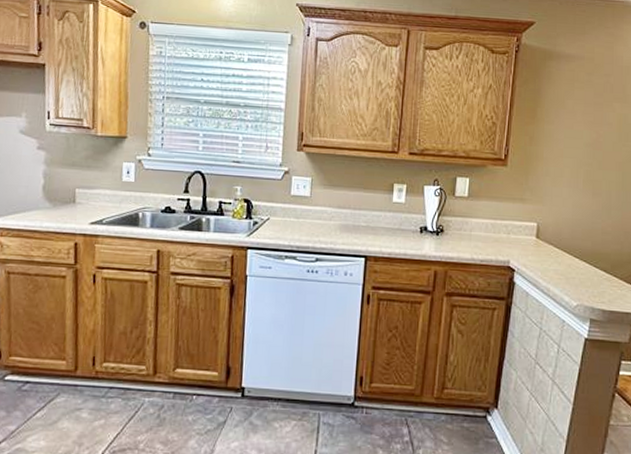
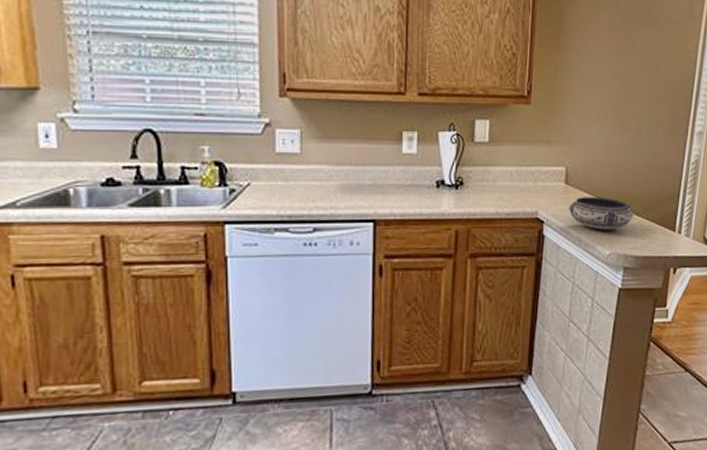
bowl: none [538,251,602,283] -> present [568,197,634,230]

